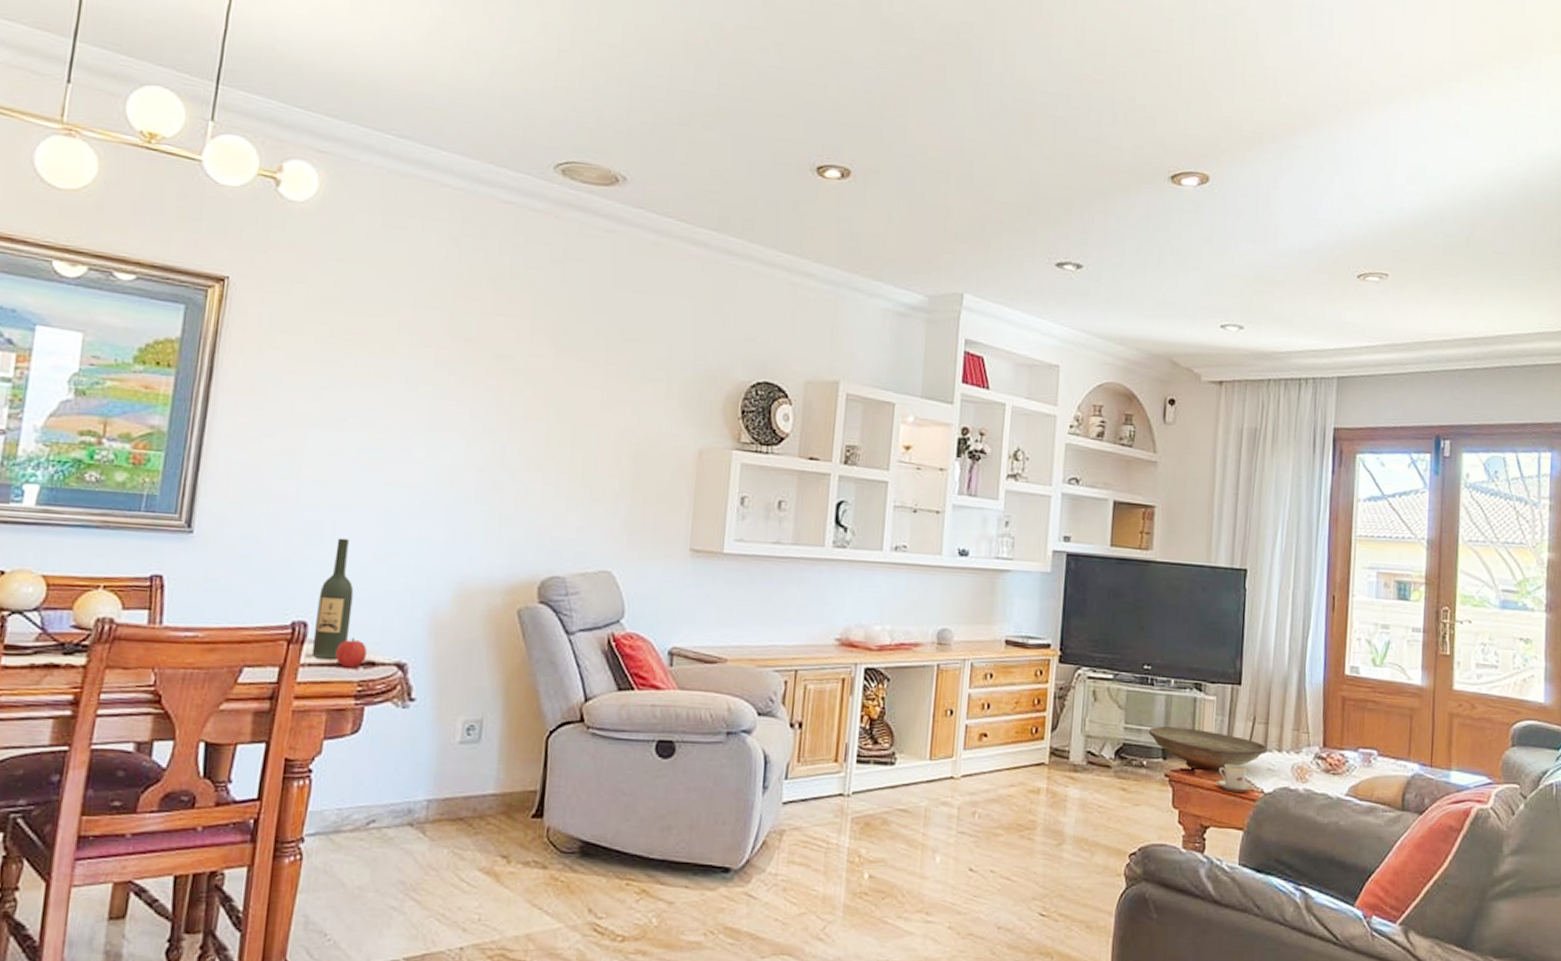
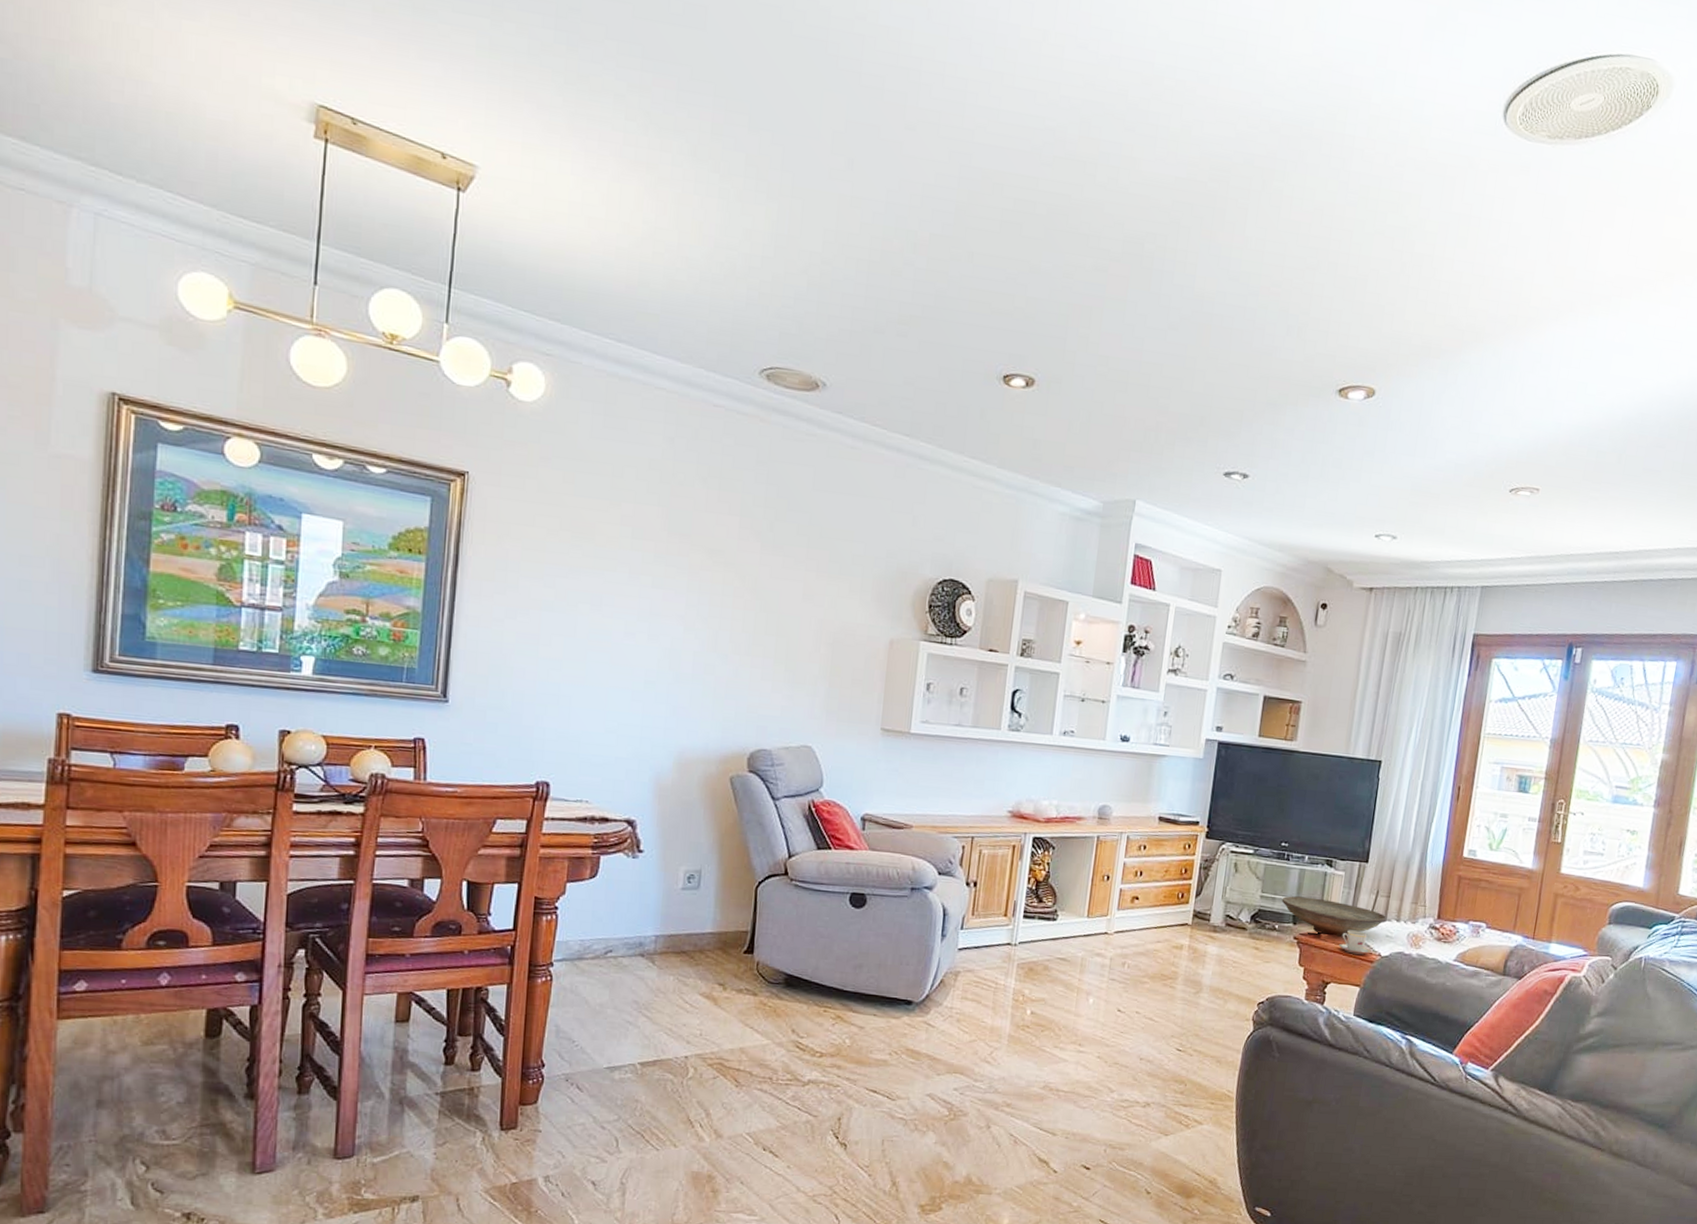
wine bottle: present [311,538,354,661] -> none [554,710,588,816]
fruit: present [335,637,367,668] -> none [574,796,601,823]

